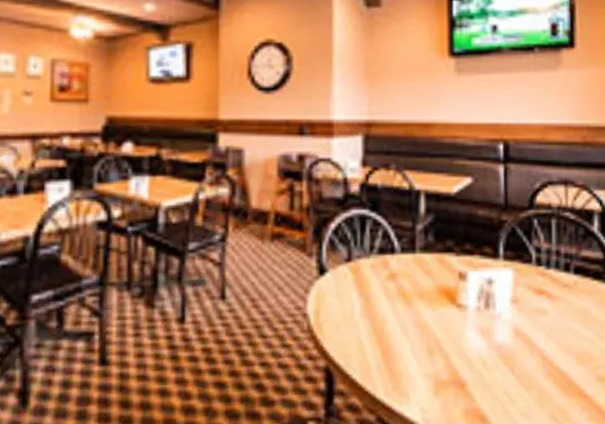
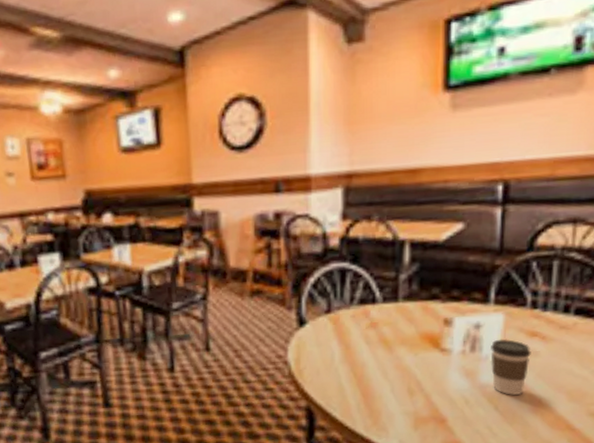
coffee cup: none [503,295,540,357] -> present [490,338,531,395]

